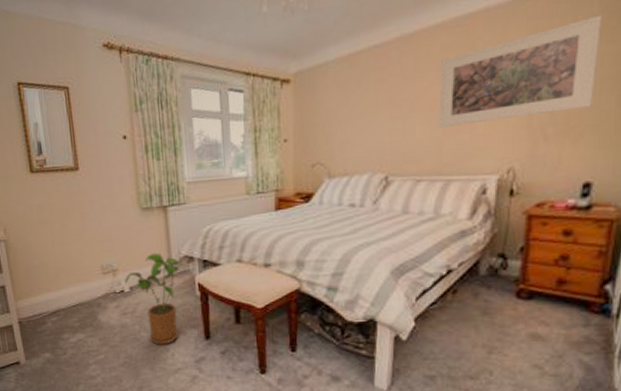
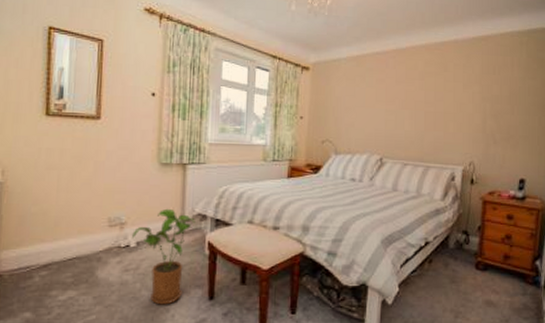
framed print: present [439,15,603,129] -> none [422,59,529,125]

